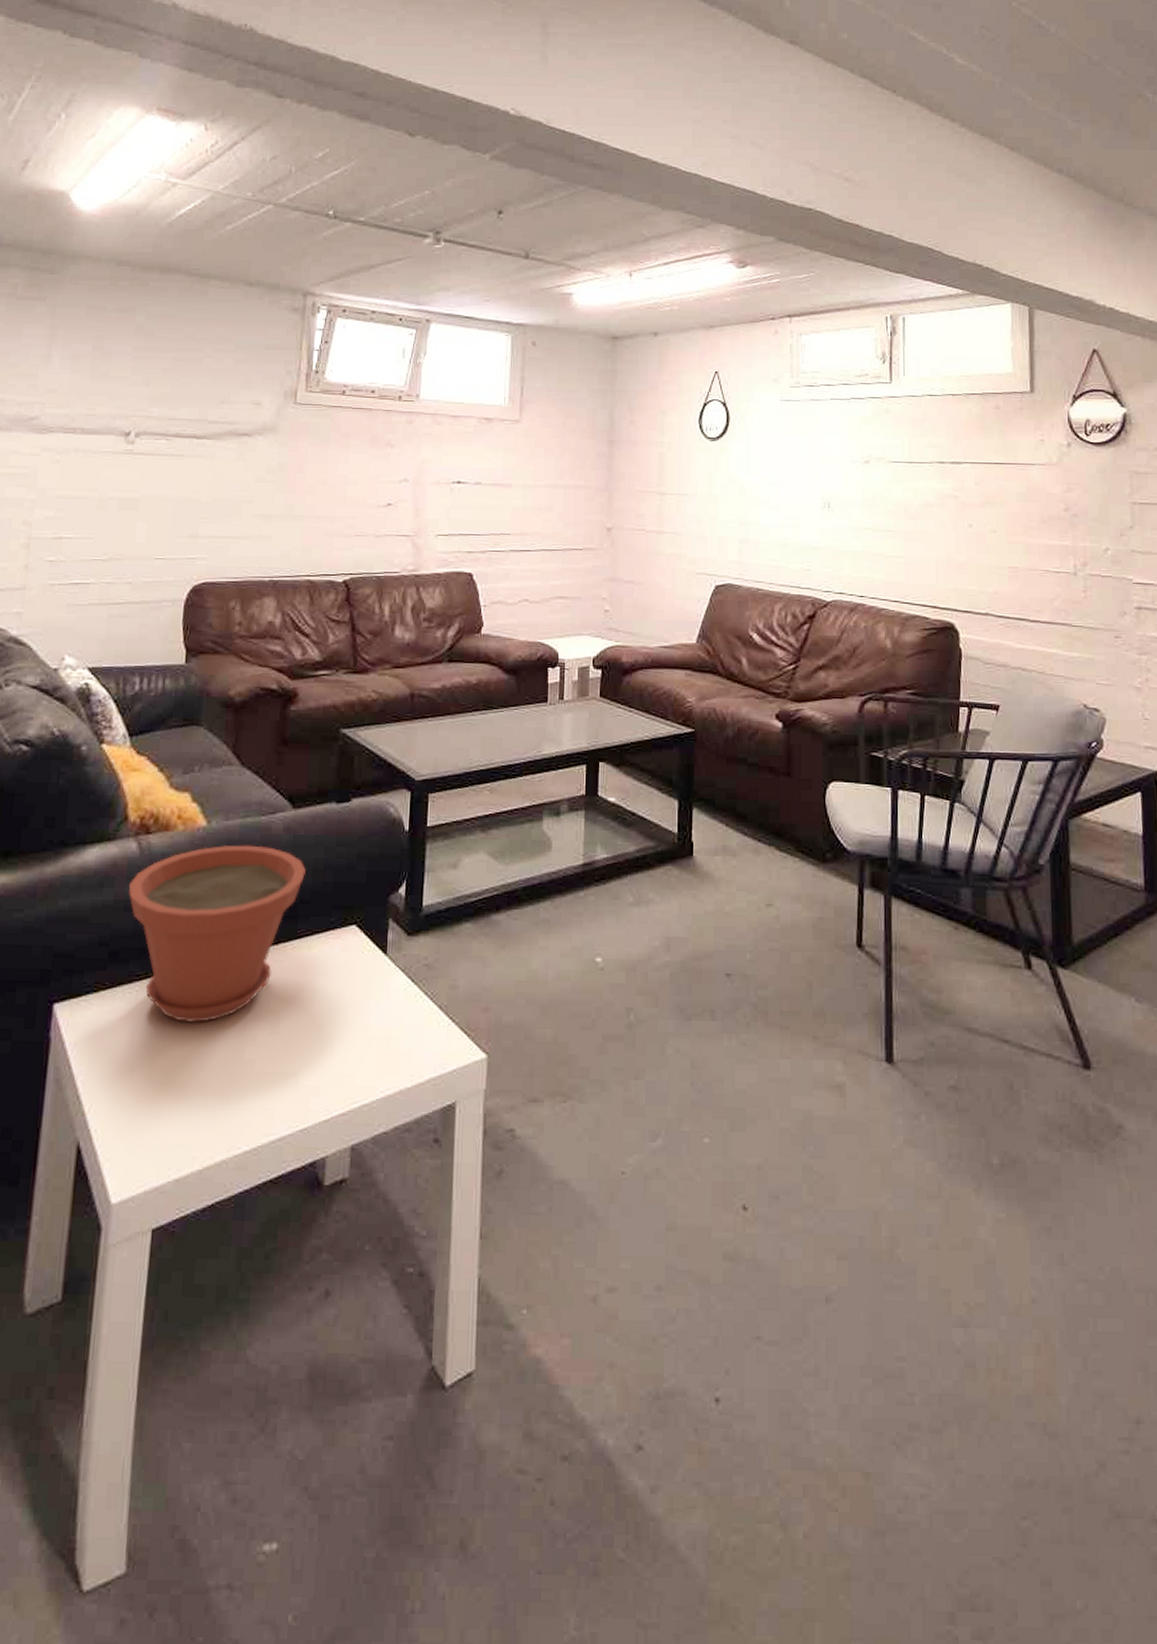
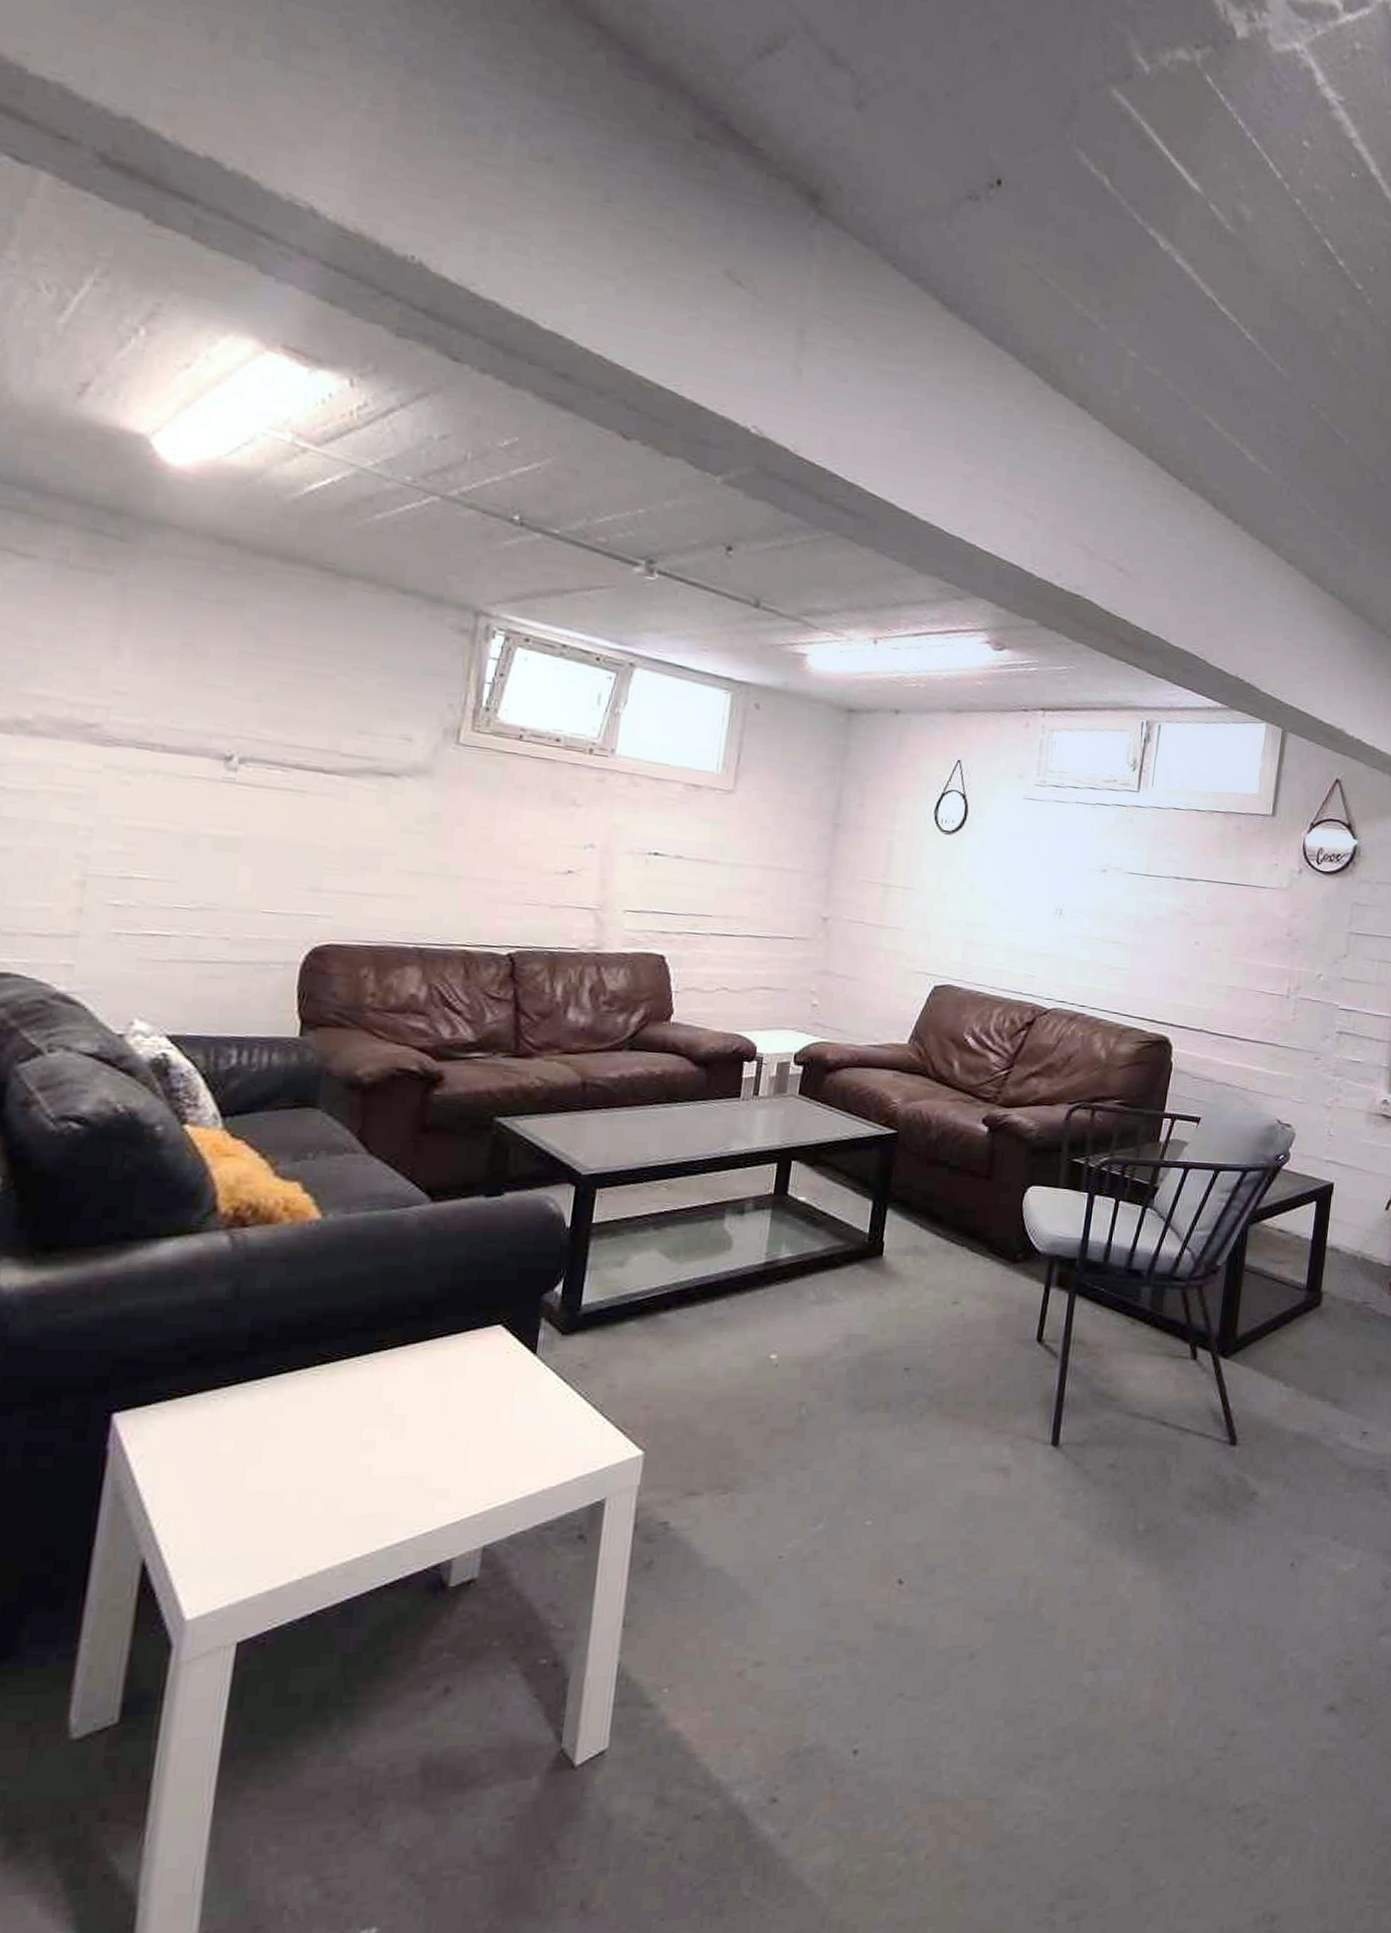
plant pot: present [129,845,306,1023] -> none [216,1240,444,1429]

